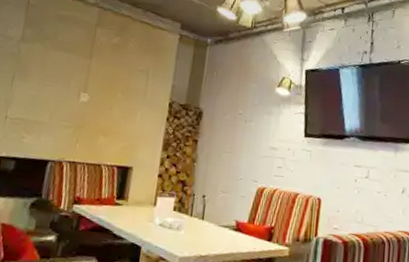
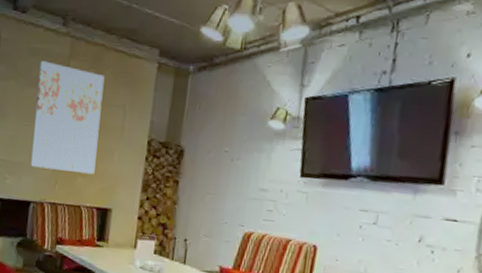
wall art: none [51,27,130,134] -> present [30,61,105,175]

